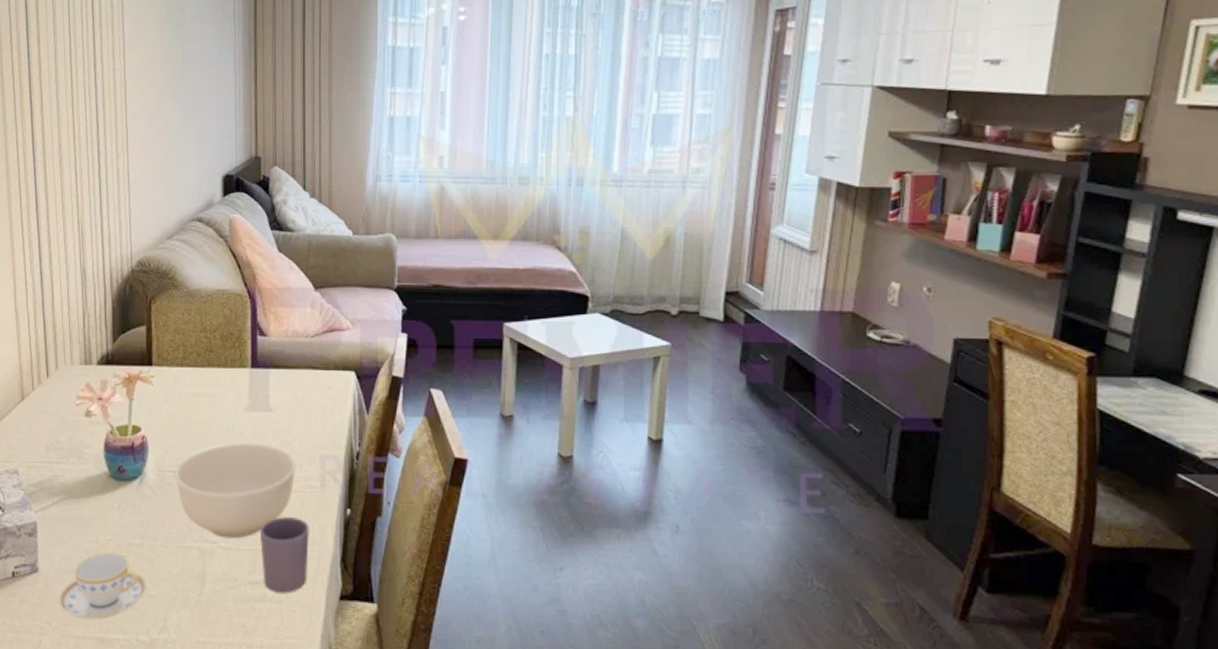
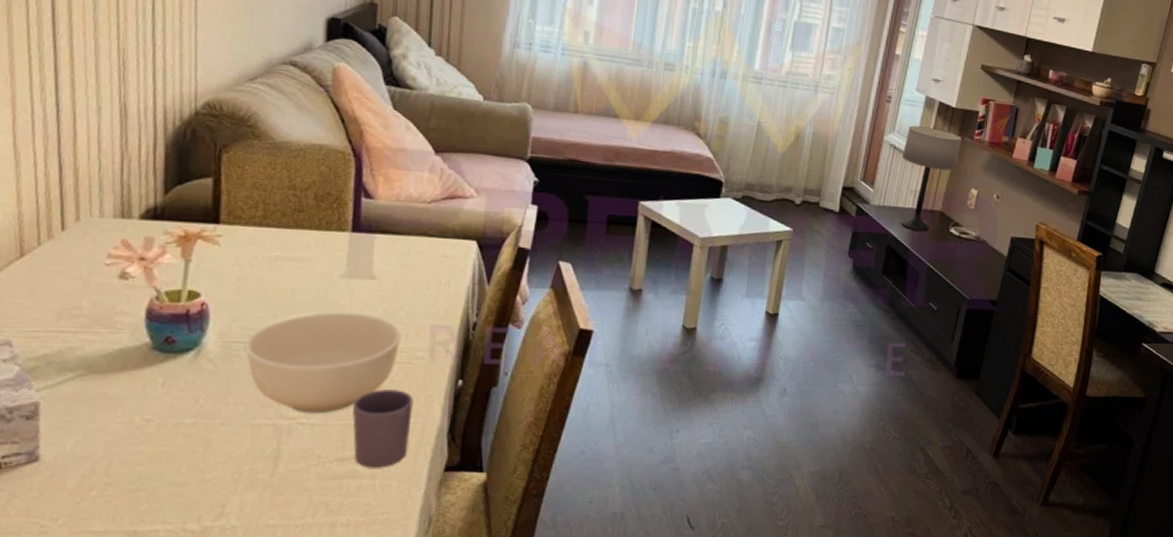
teacup: present [59,552,147,620] -> none [70,434,200,511]
table lamp: none [796,213,873,338] -> present [901,125,963,232]

